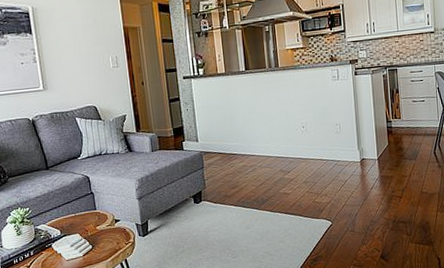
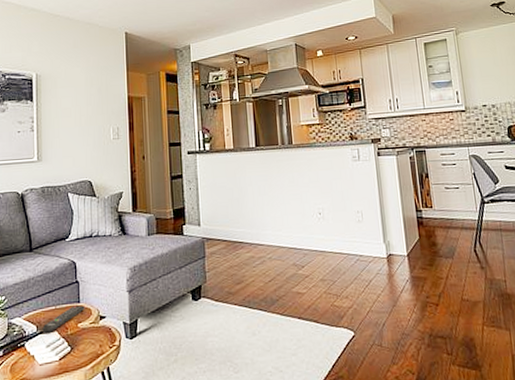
remote control: none [65,212,101,236] -> present [42,305,85,334]

